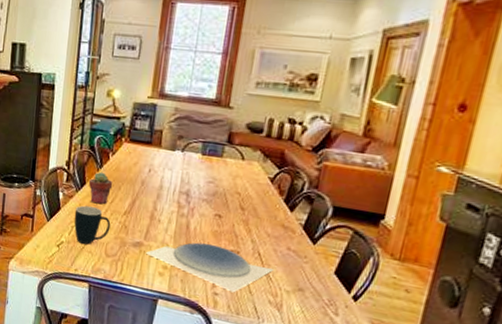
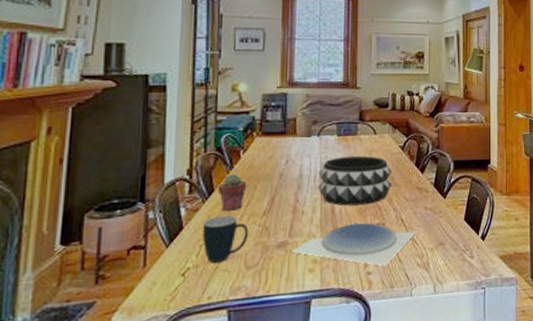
decorative bowl: none [176,176,256,230] -> present [318,156,392,206]

